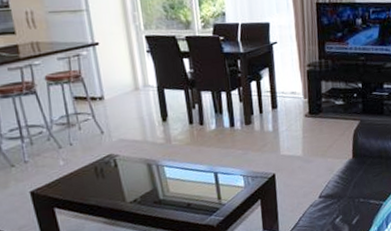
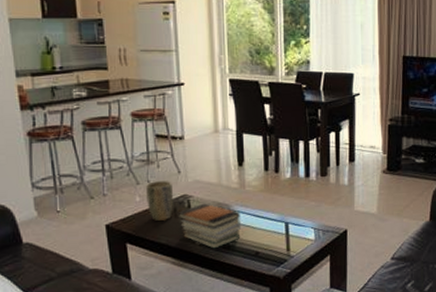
plant pot: none [69,142,100,183] -> present [145,181,174,221]
book stack: none [104,161,171,205] -> present [177,203,242,249]

